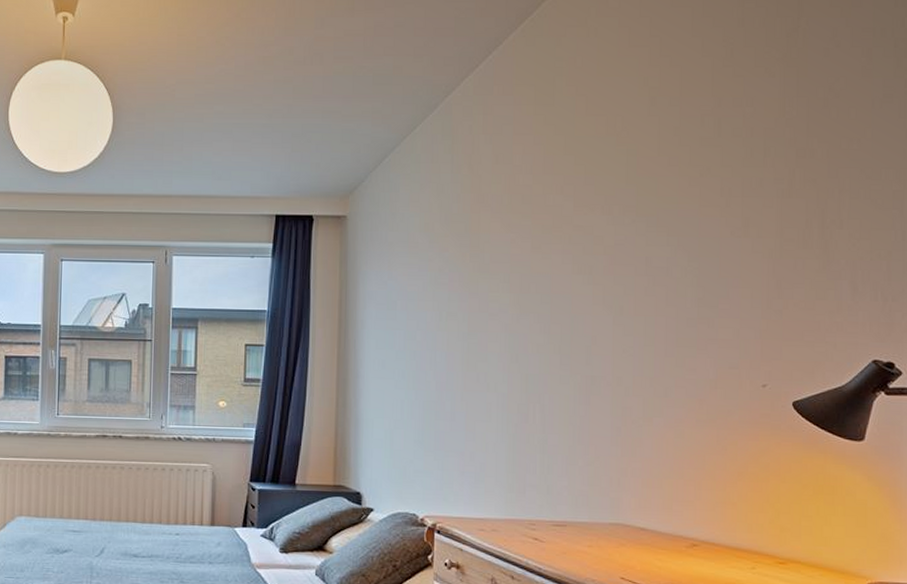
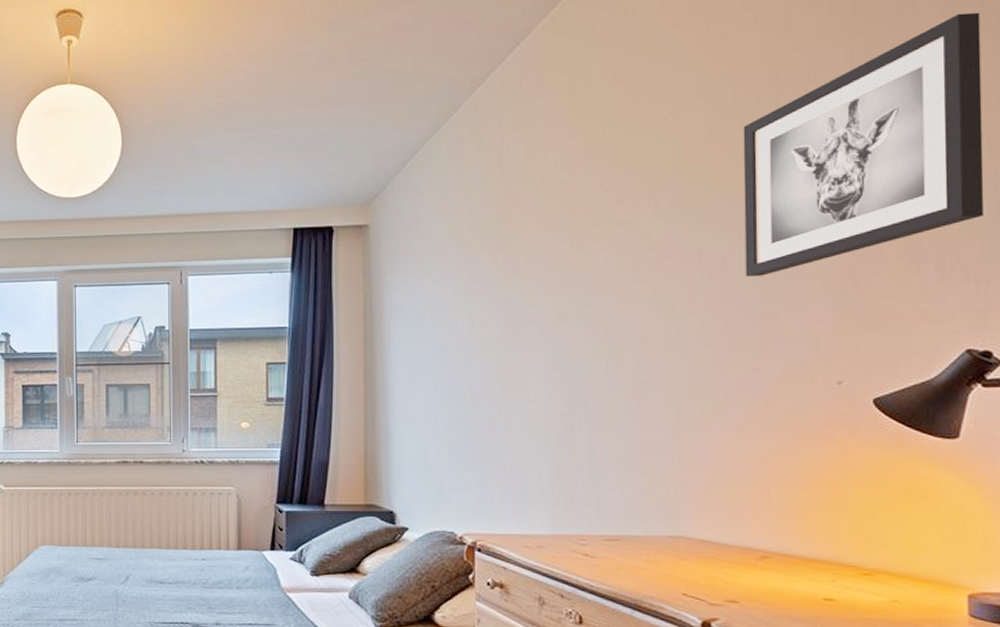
wall art: none [686,54,894,284] -> present [743,12,985,276]

